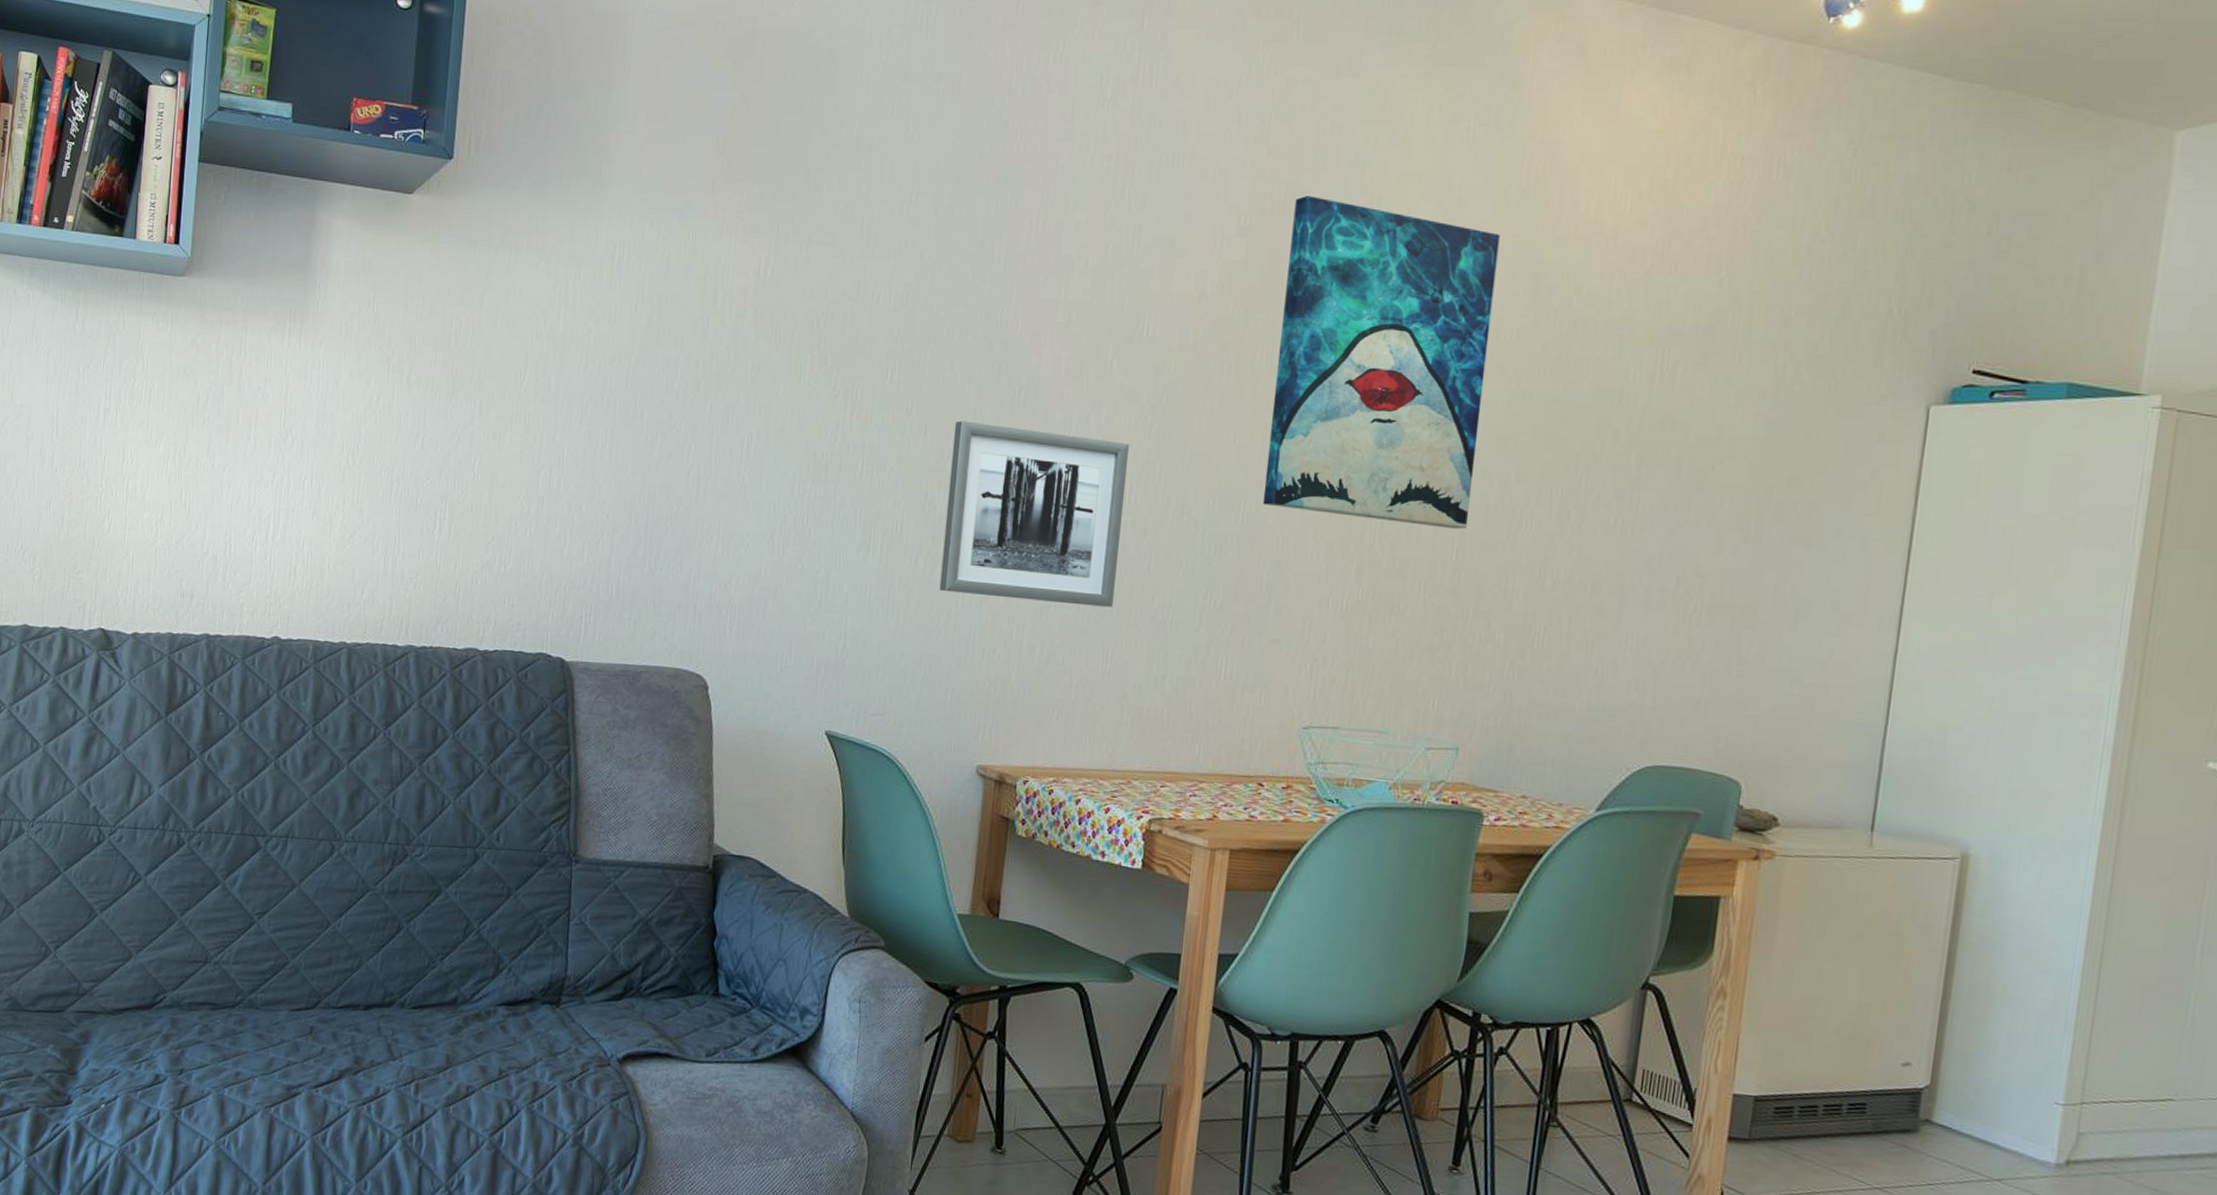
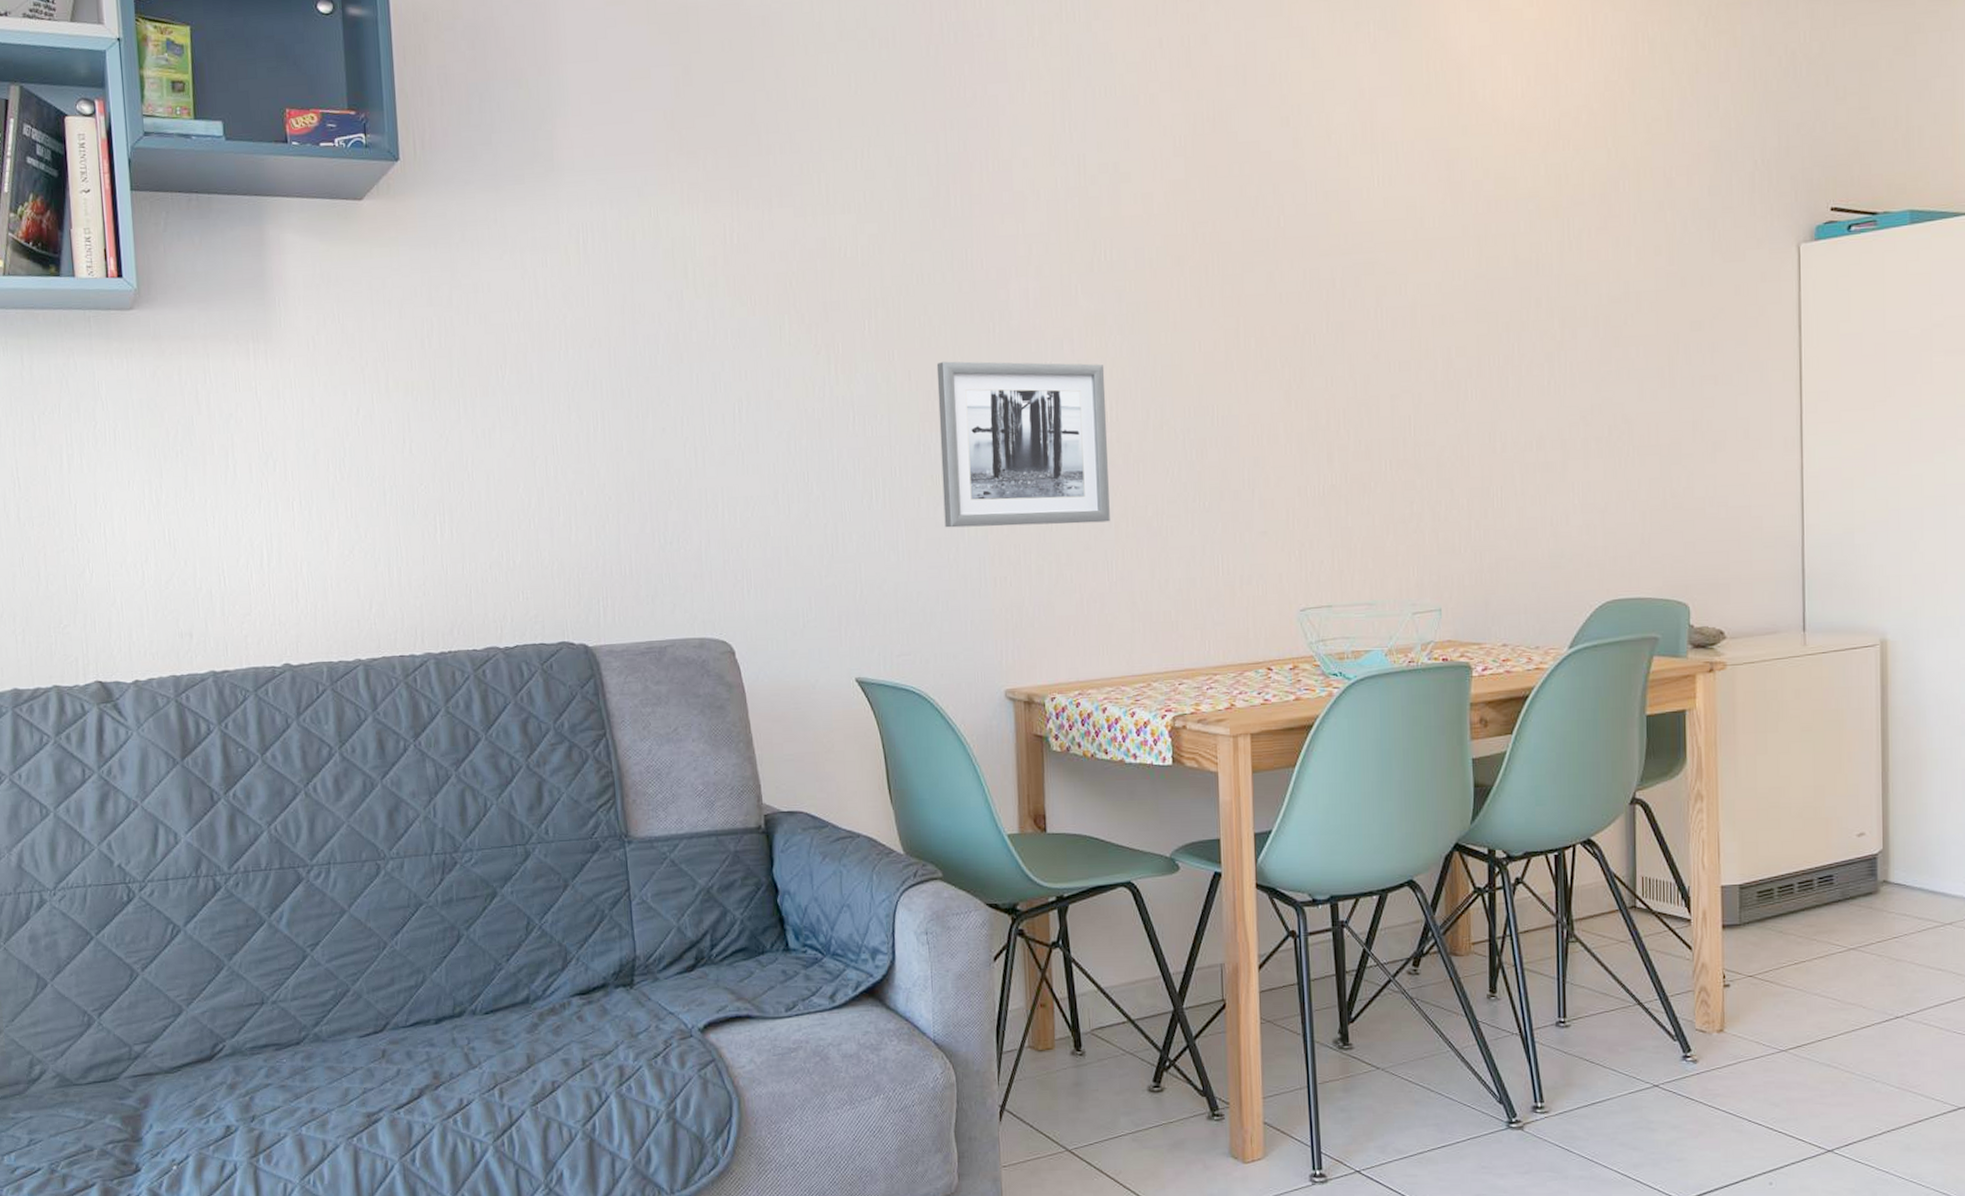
wall art: present [1262,195,1500,530] -> none [1223,110,1420,408]

